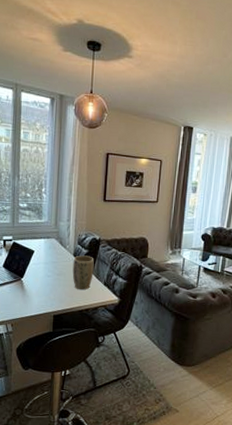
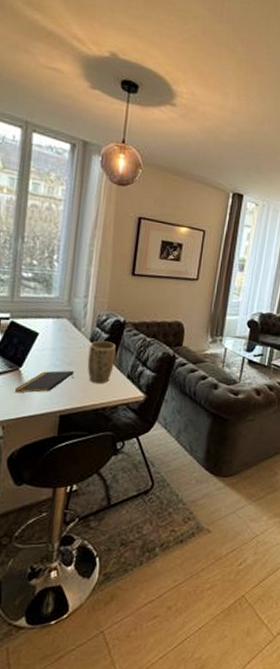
notepad: none [19,279,63,298] -> present [14,370,75,393]

